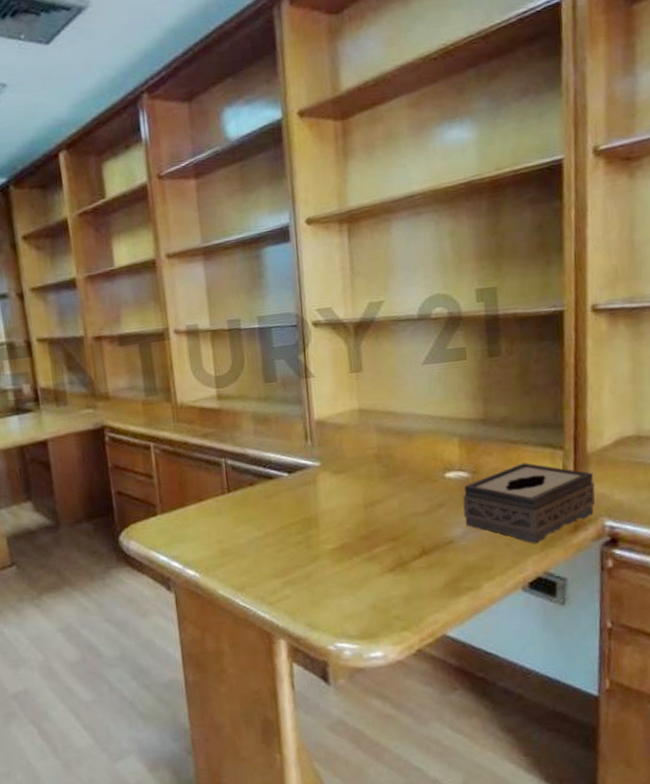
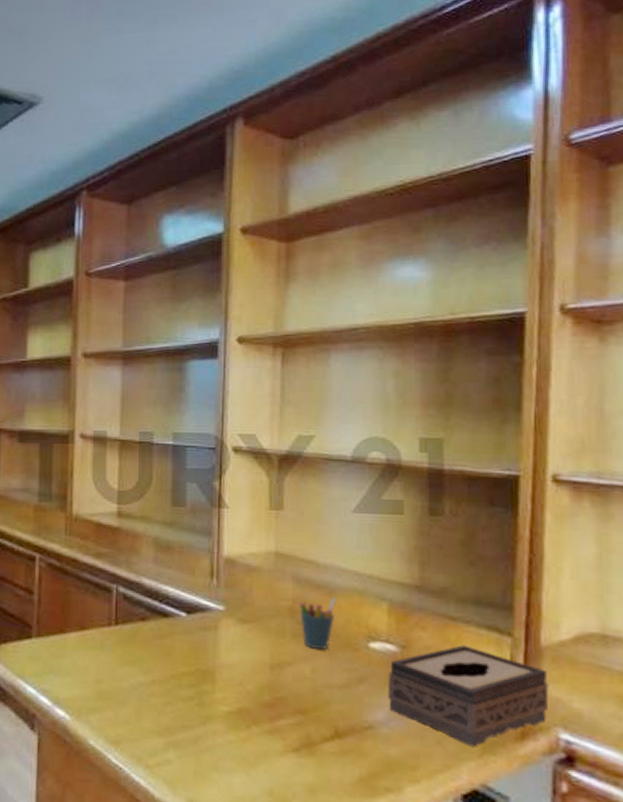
pen holder: none [384,439,414,487] -> present [300,596,335,650]

